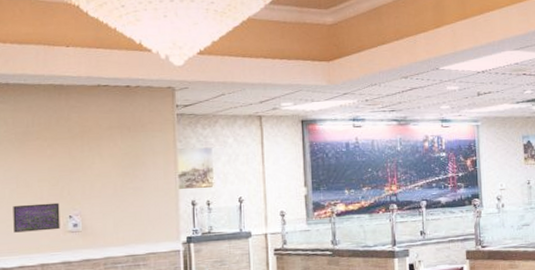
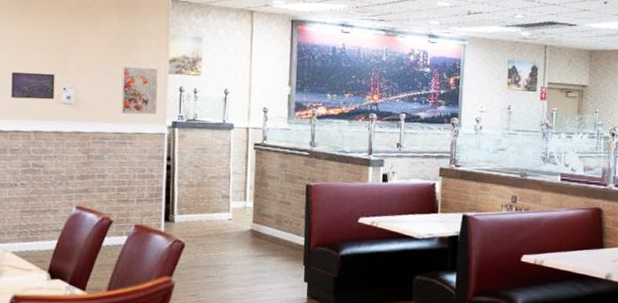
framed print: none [130,185,171,235] -> present [121,67,158,115]

